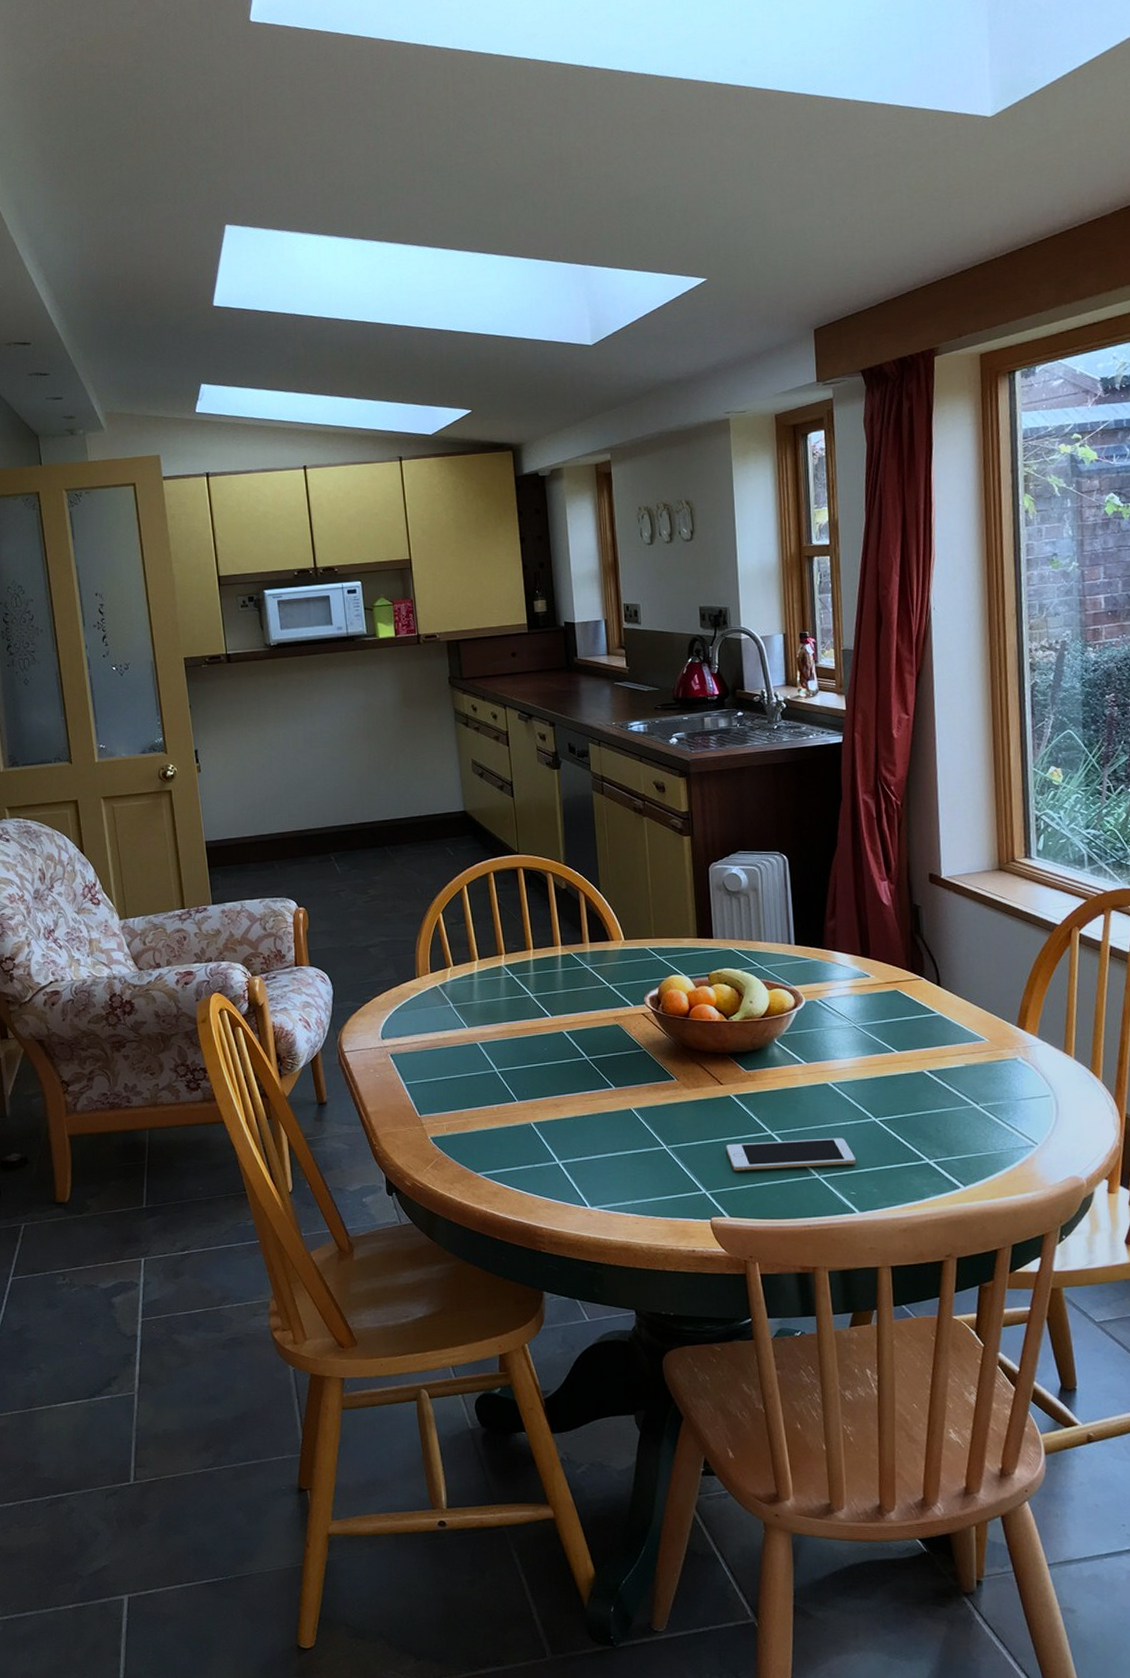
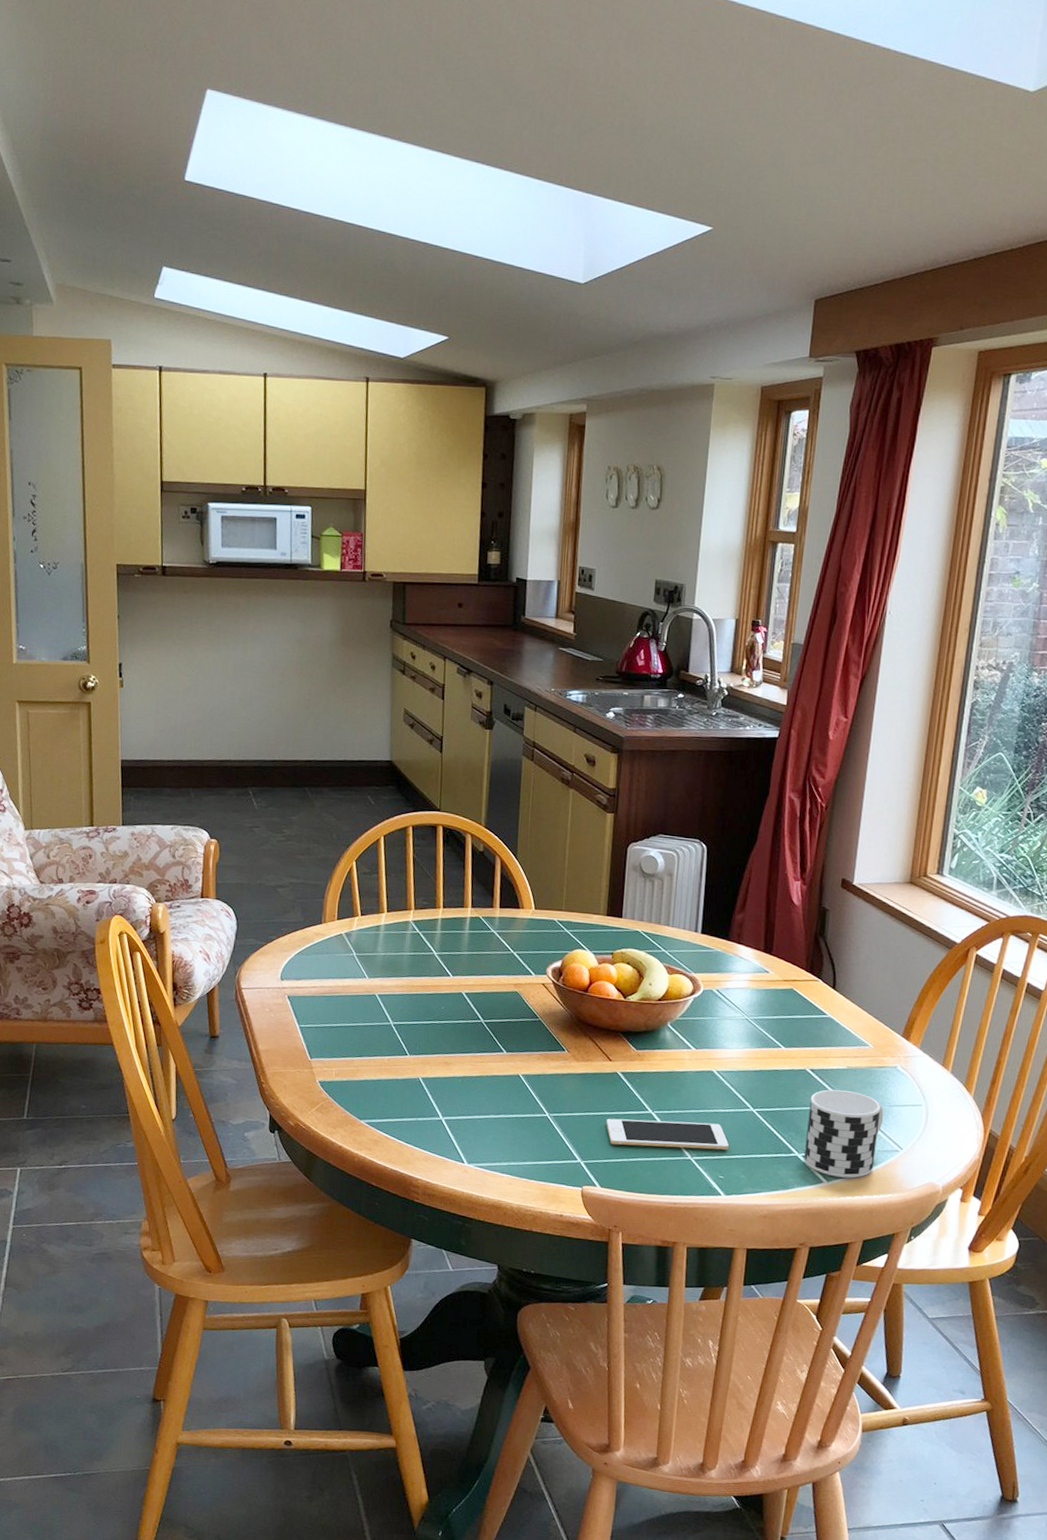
cup: none [932,1088,1013,1181] -> present [804,1089,884,1178]

